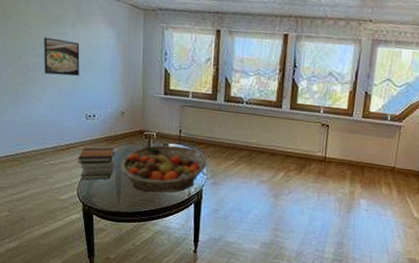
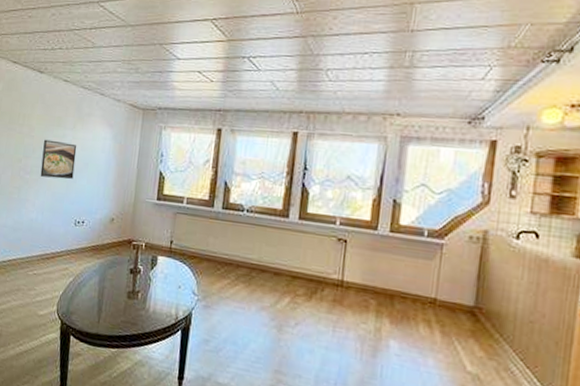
book stack: present [78,147,116,180] -> none [61,257,102,295]
fruit basket: present [119,145,207,193] -> none [103,257,200,315]

